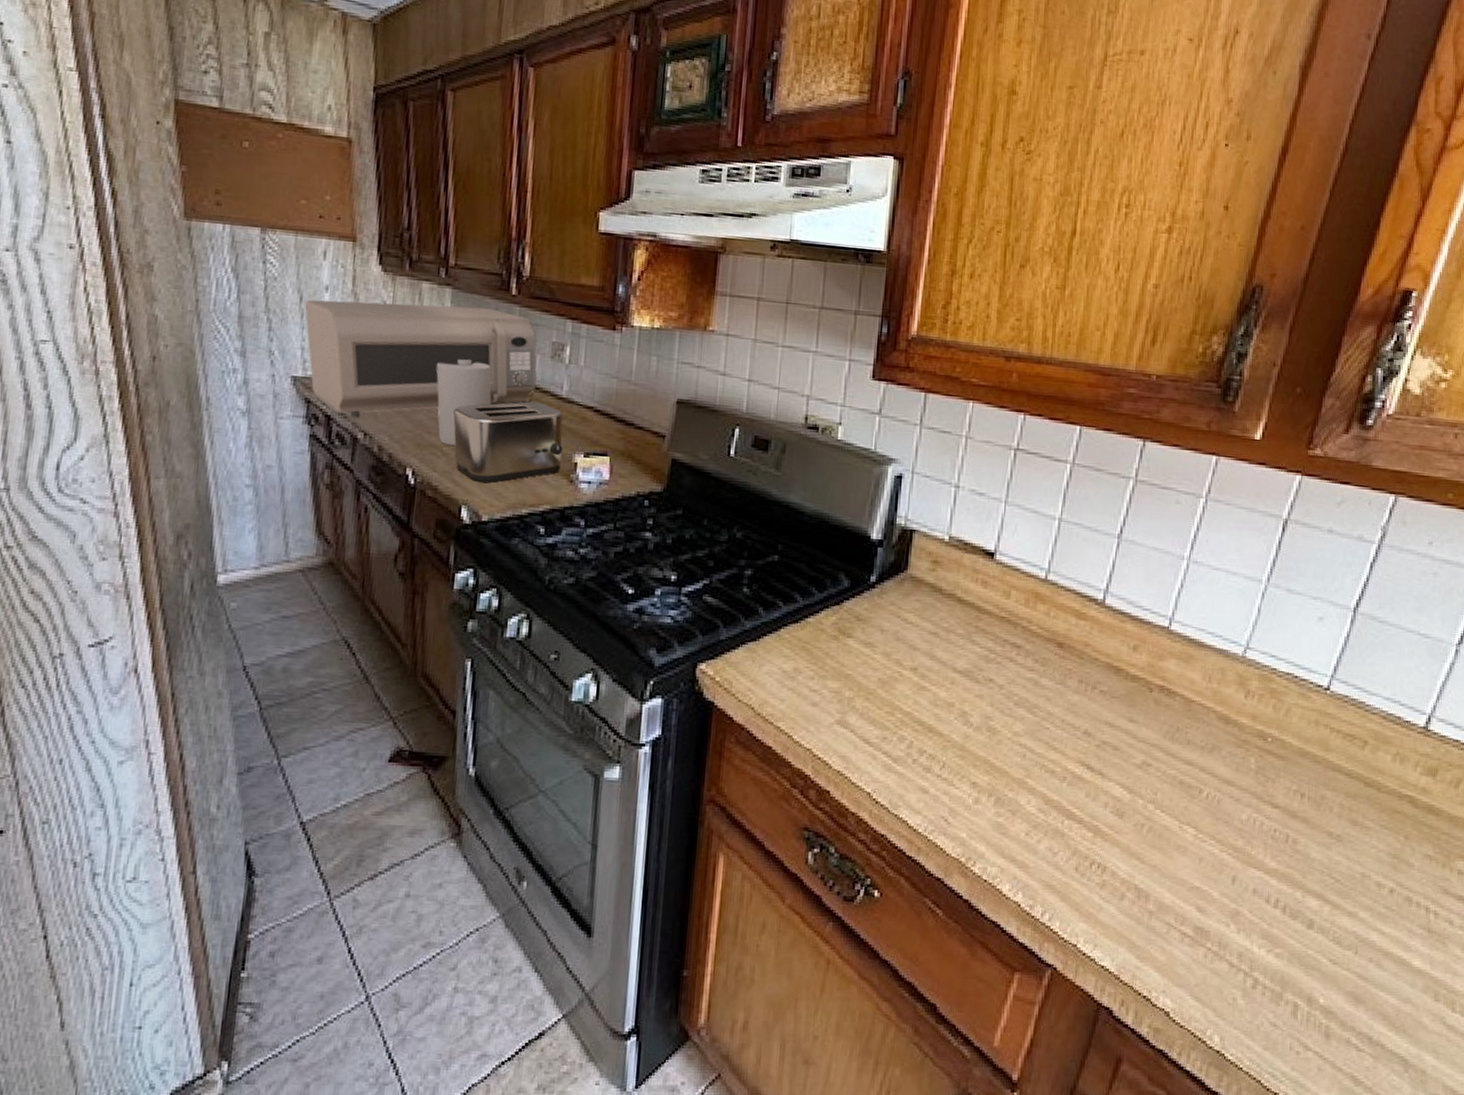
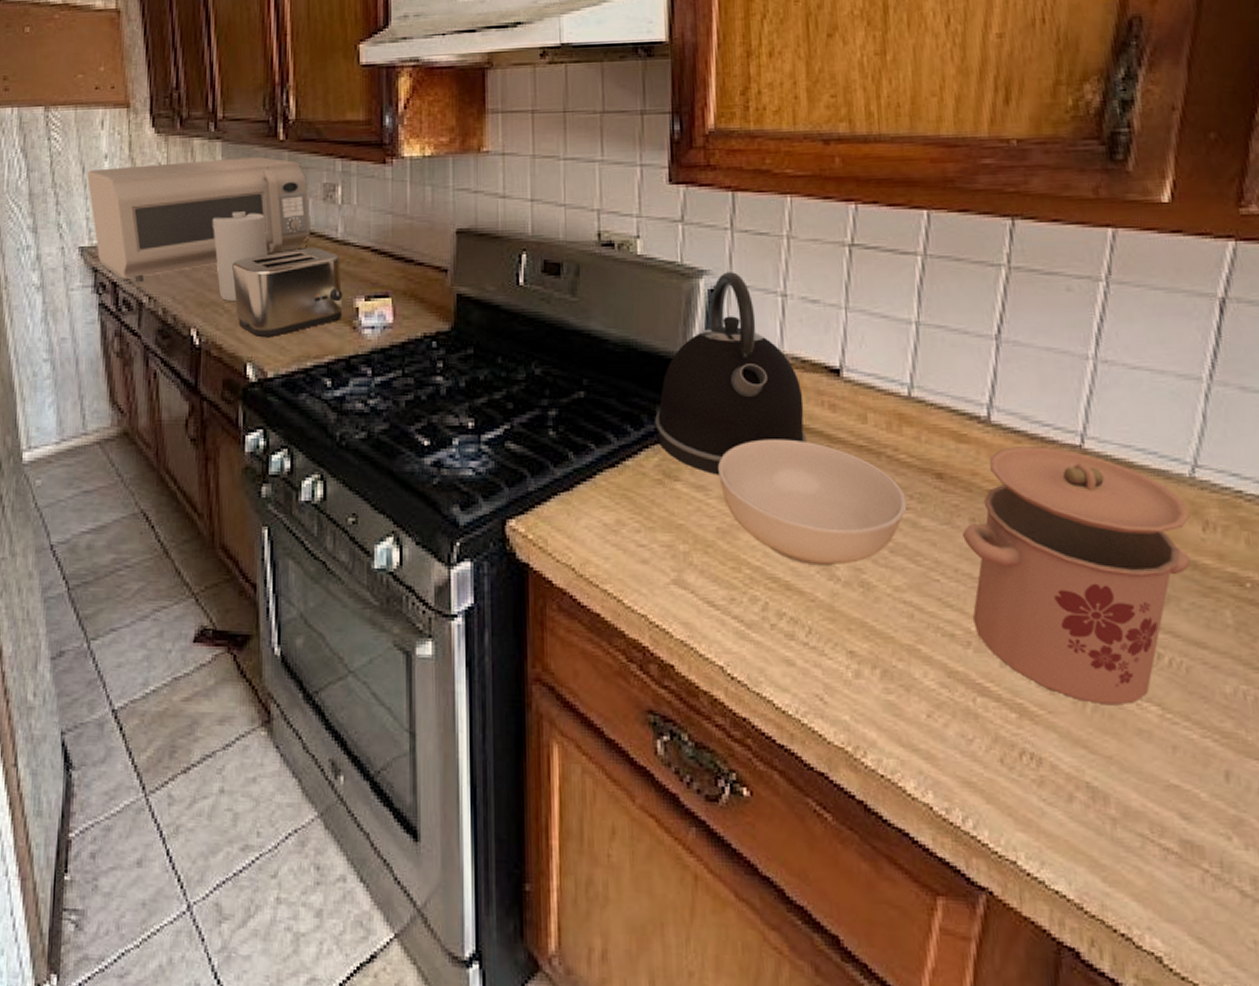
kettle: none [837,462,962,635] -> present [655,272,808,476]
bowl: none [885,606,1033,714] -> present [718,439,907,566]
cooking pot: none [1071,625,1238,828] -> present [963,447,1191,706]

